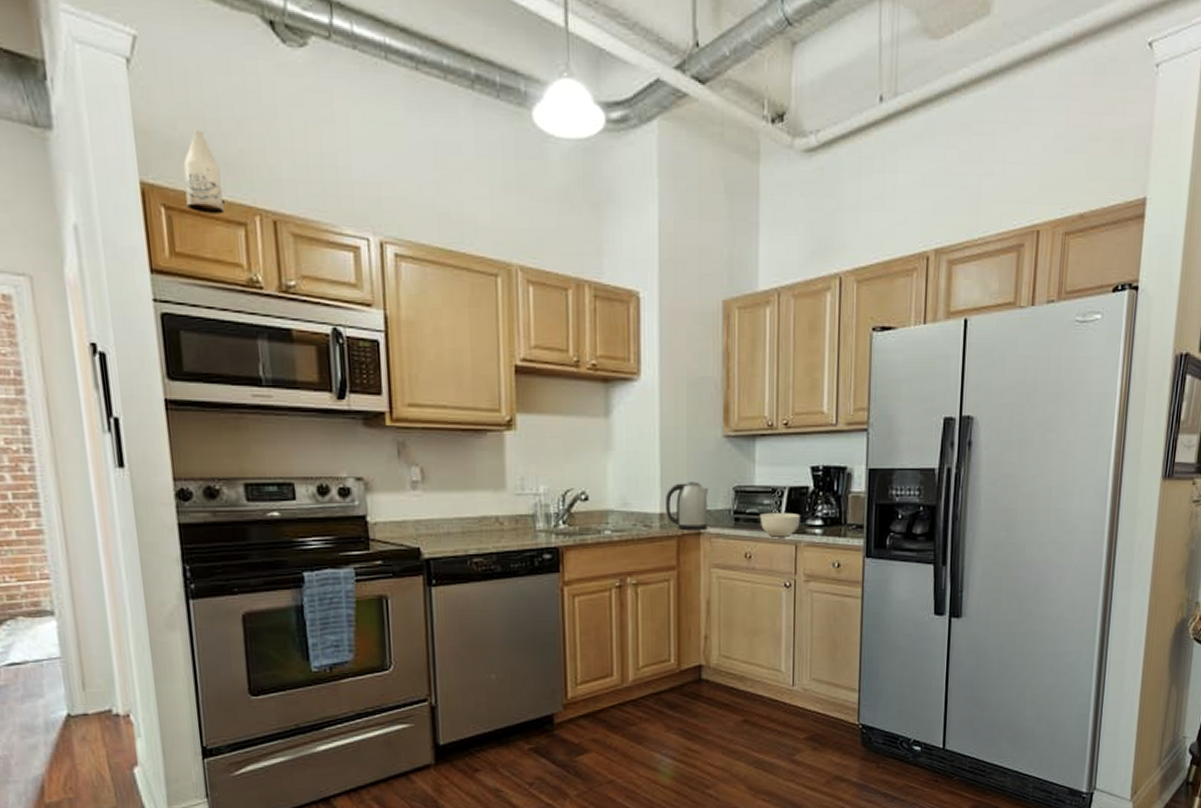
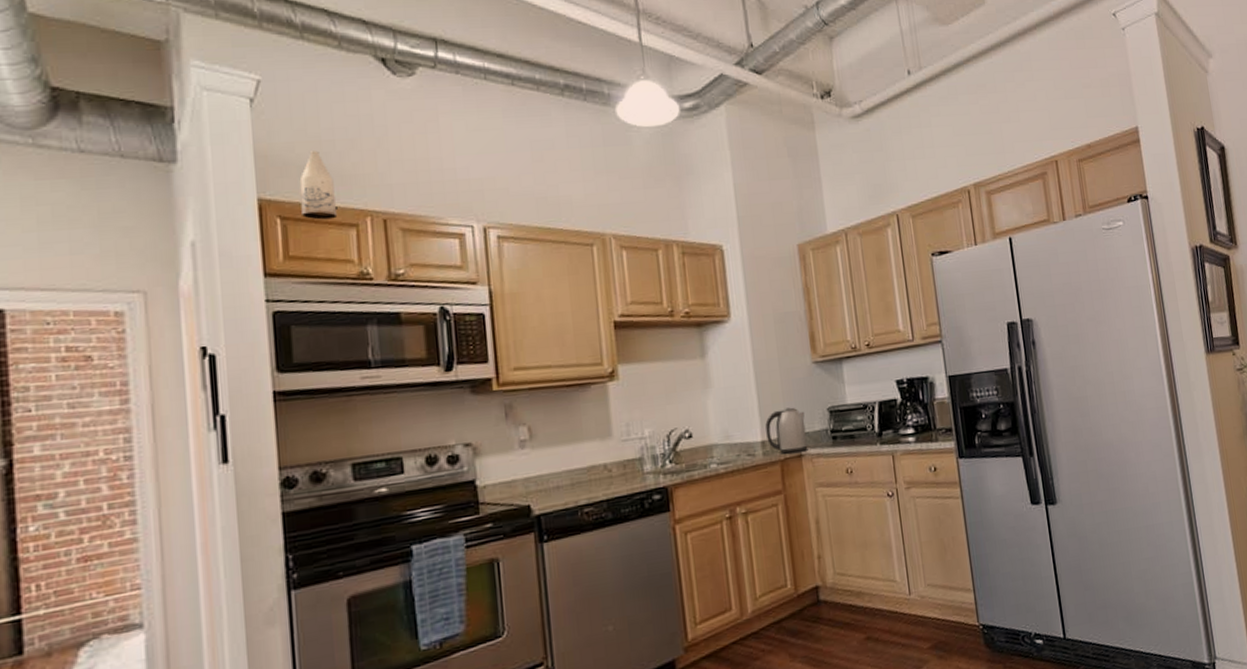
bowl: present [759,512,800,537] -> none [855,425,894,450]

